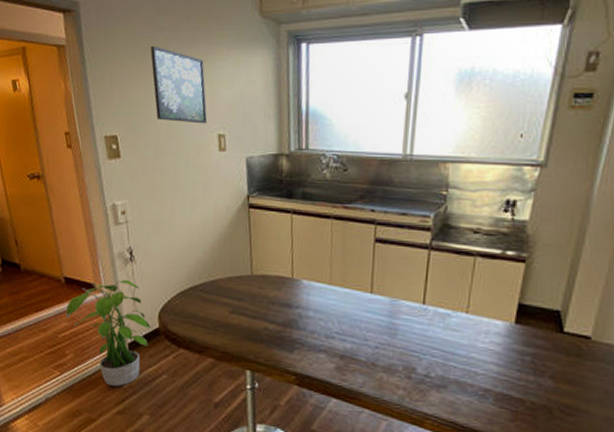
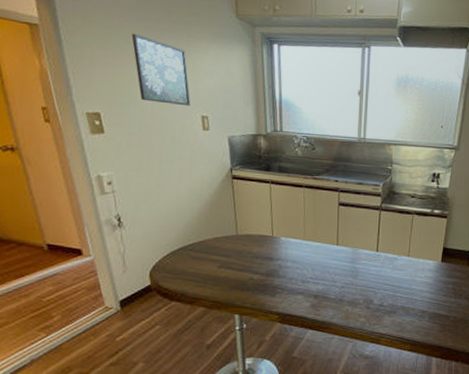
potted plant: present [66,279,152,387] -> none [50,243,143,342]

